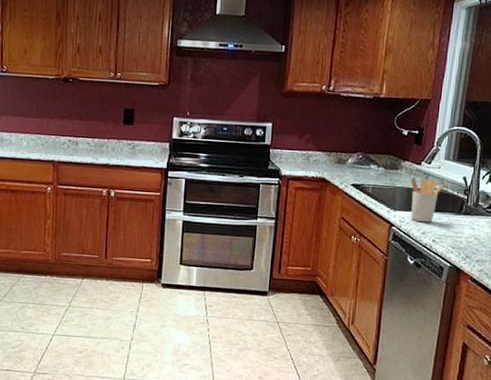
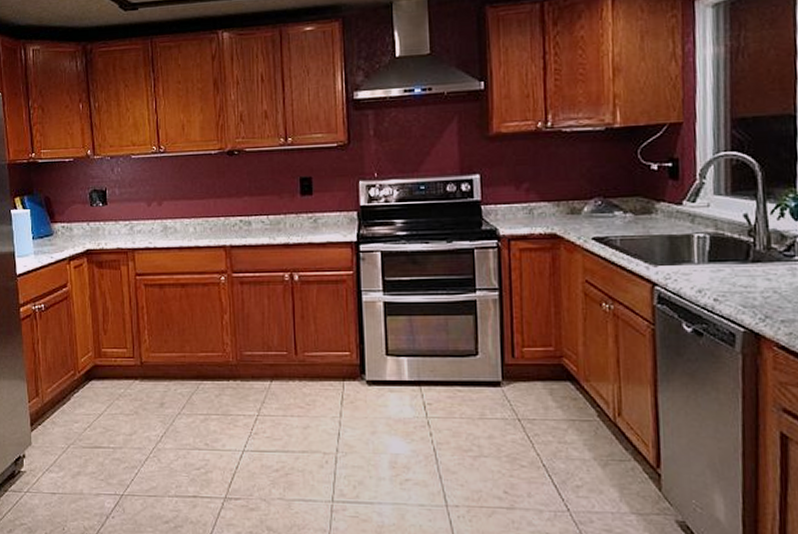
utensil holder: present [410,177,445,223] -> none [671,220,719,278]

